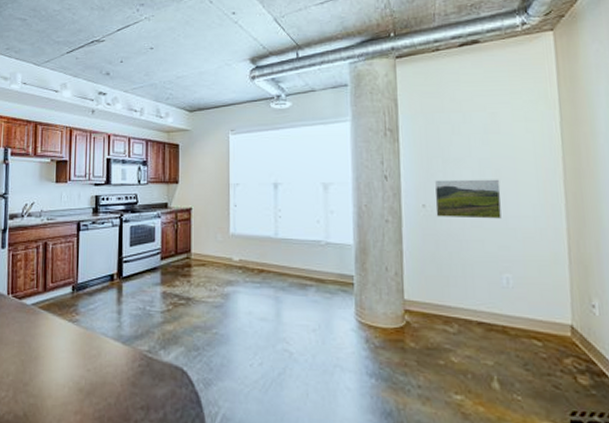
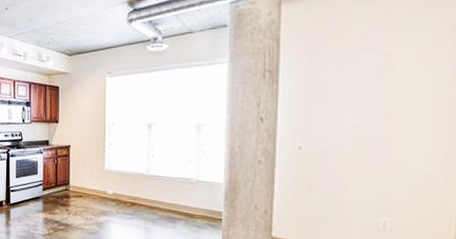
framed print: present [434,179,501,219] -> none [312,122,388,163]

